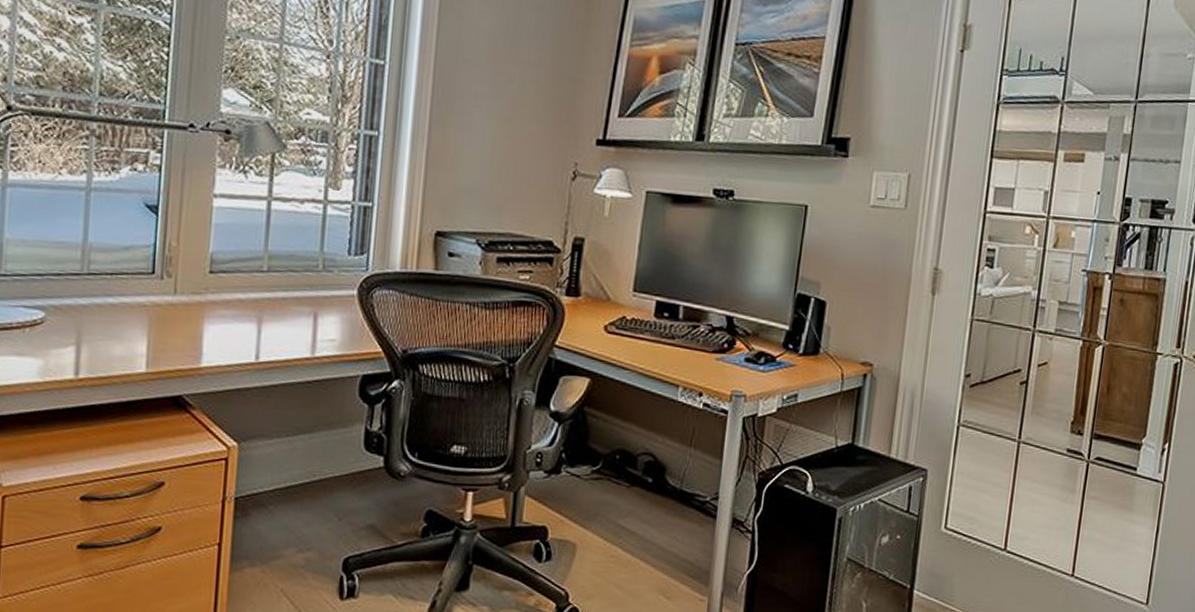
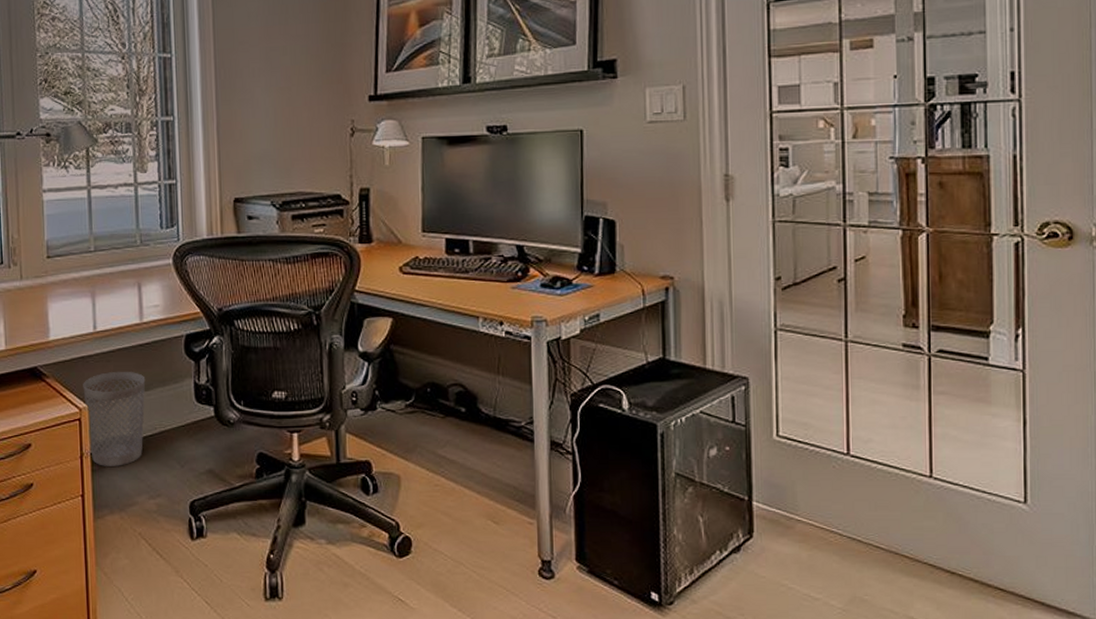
wastebasket: none [234,409,310,515] -> present [83,371,146,466]

